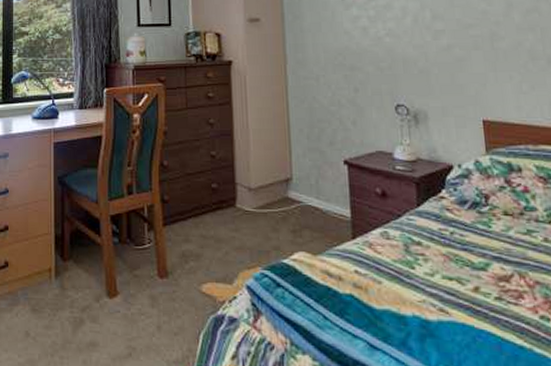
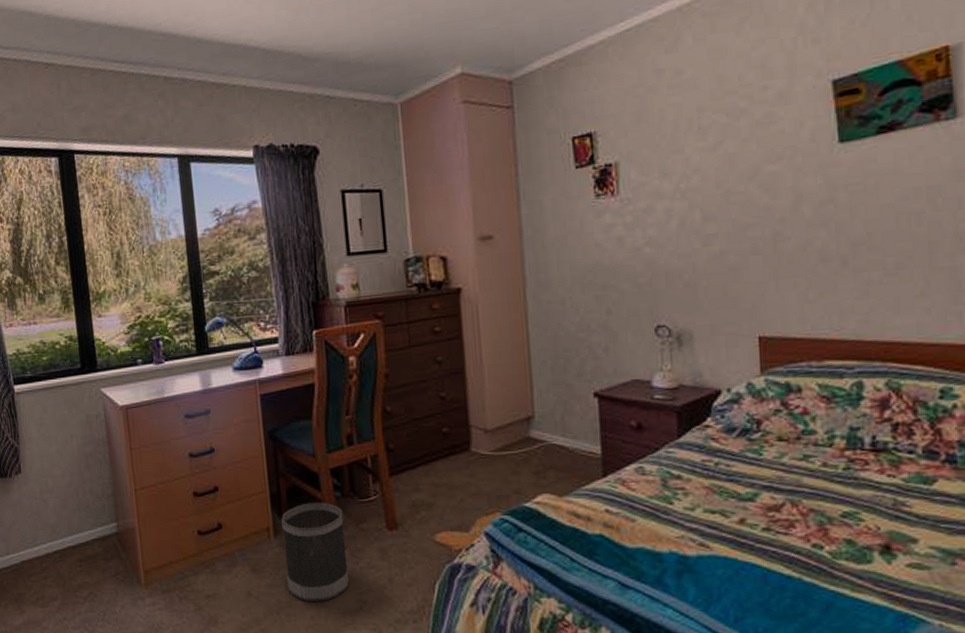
wastebasket: none [63,246,121,346] -> present [281,502,349,601]

